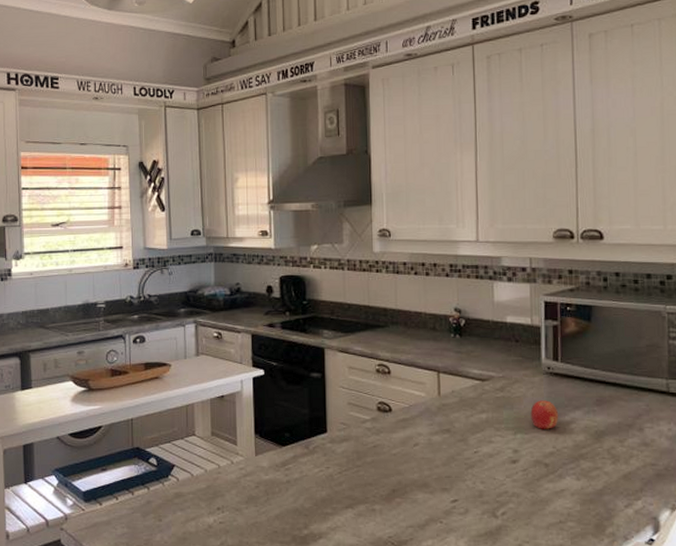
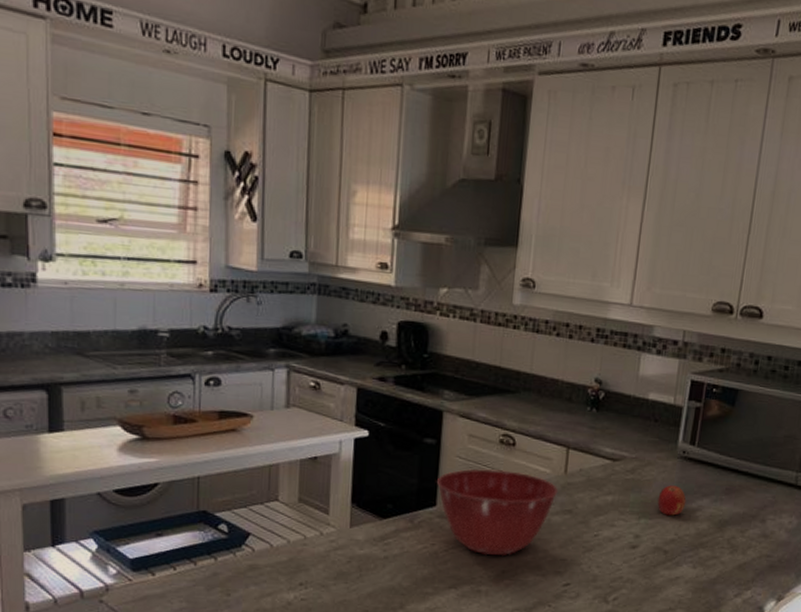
mixing bowl: none [326,396,435,476] -> present [437,469,559,556]

